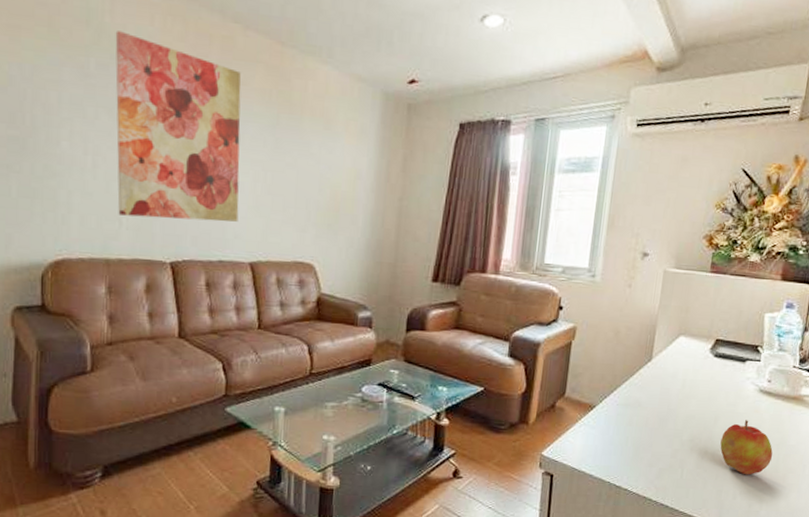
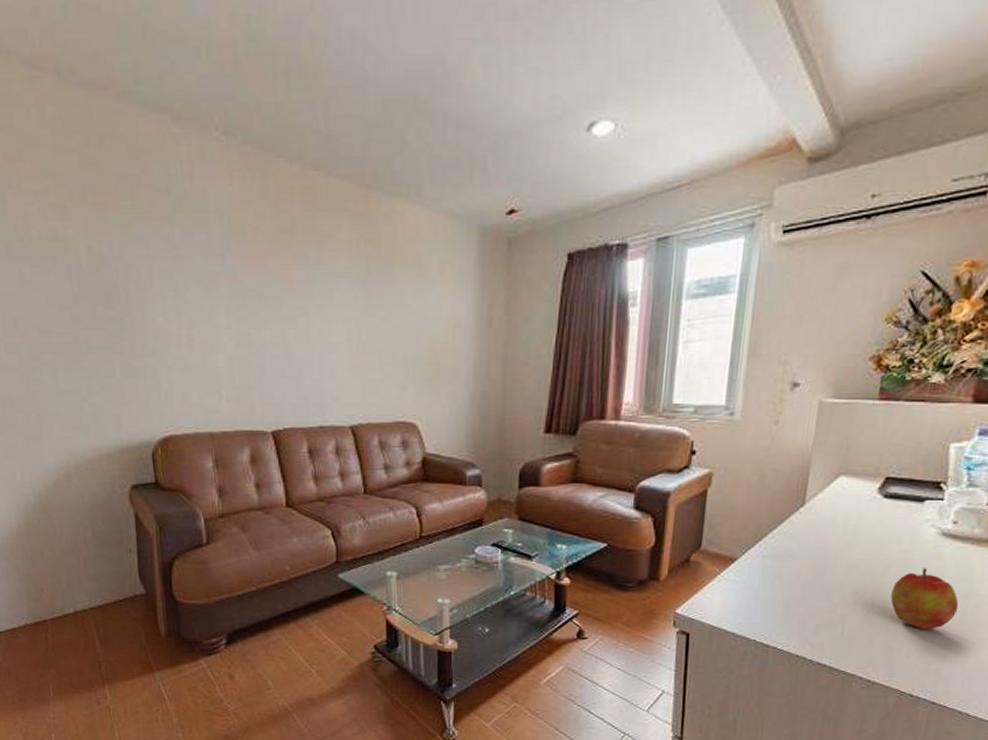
wall art: present [115,31,241,222] -> none [196,195,335,388]

